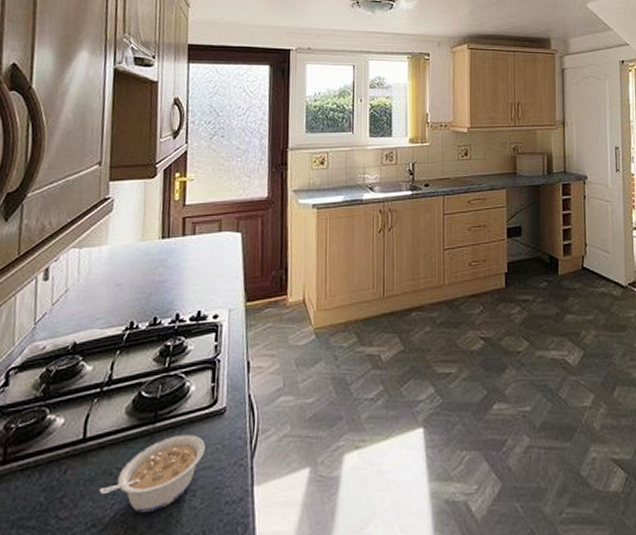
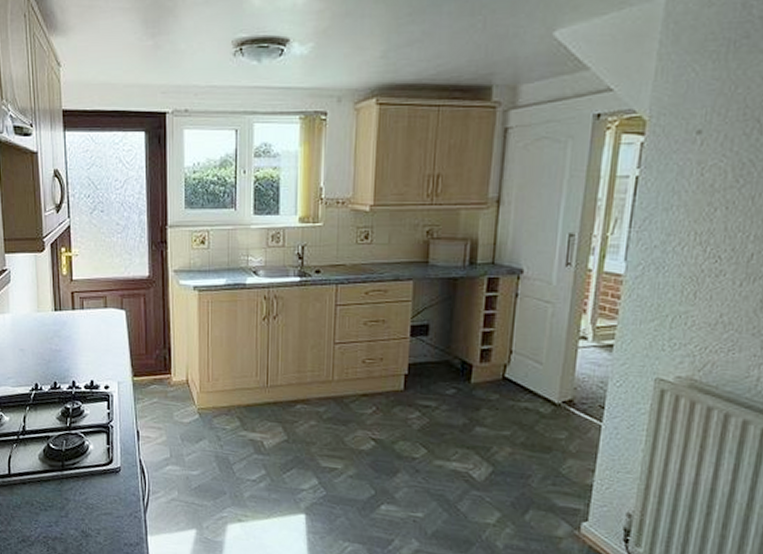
legume: present [98,434,205,513] -> none [24,483,105,539]

